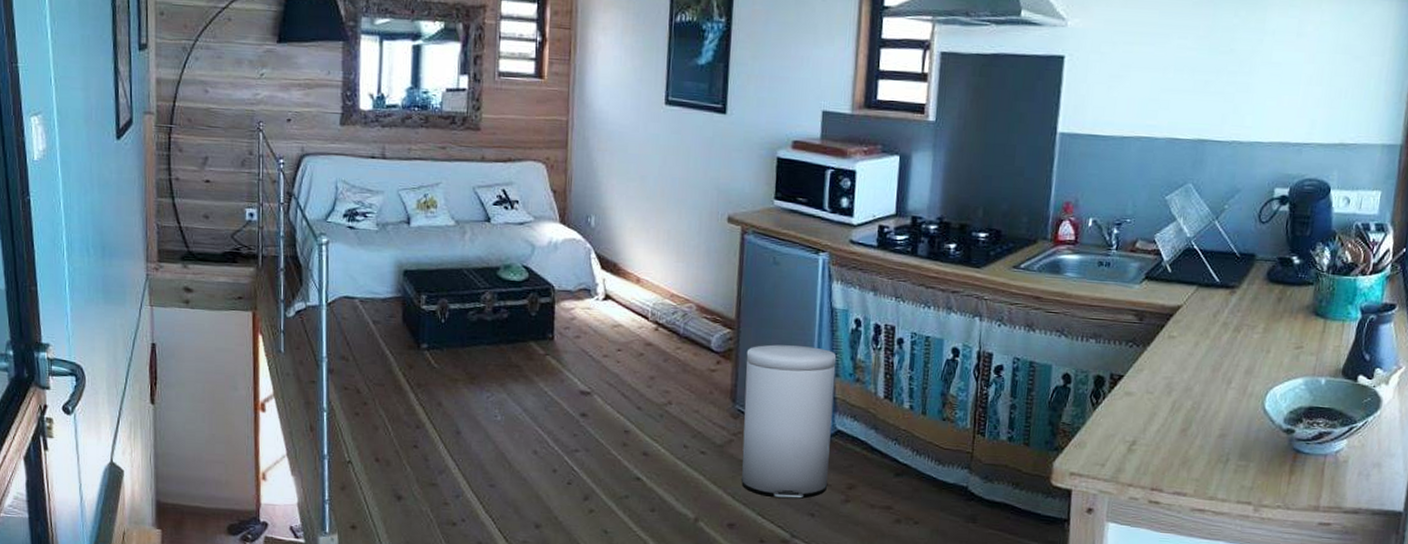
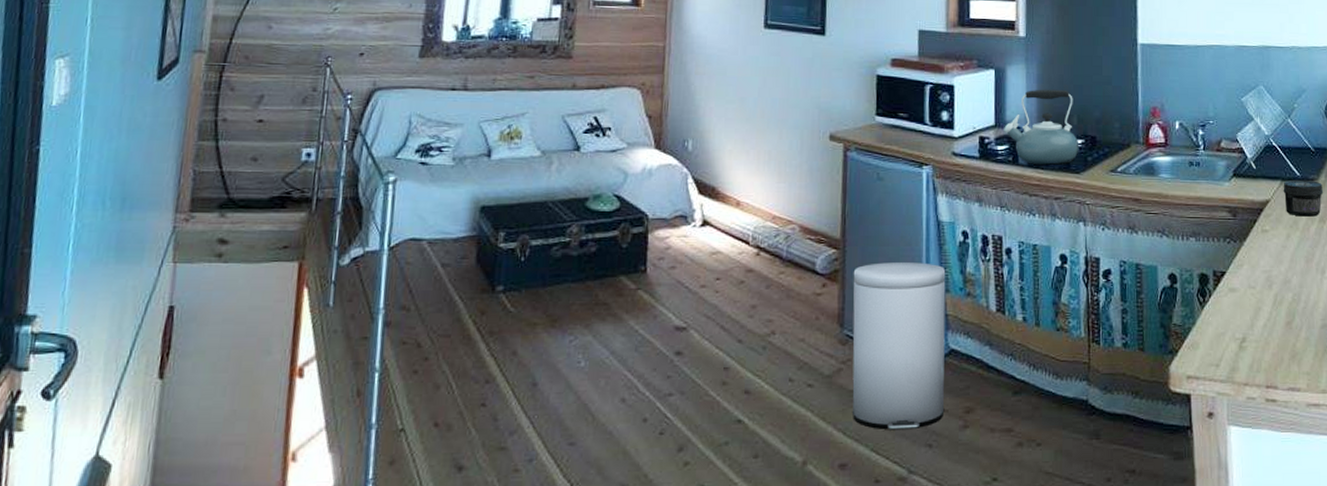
kettle: none [905,178,983,259] -> present [1004,89,1079,166]
jar: none [1198,285,1243,325] -> present [1283,179,1324,217]

